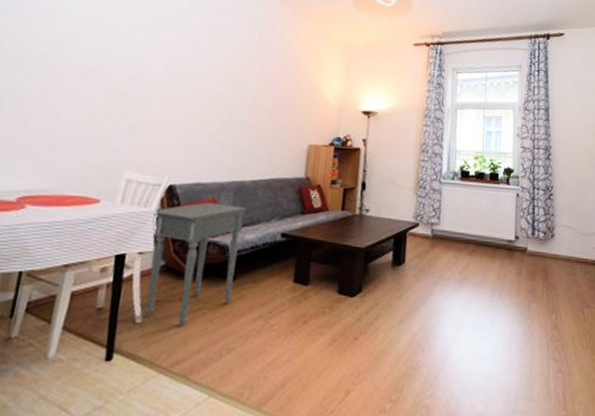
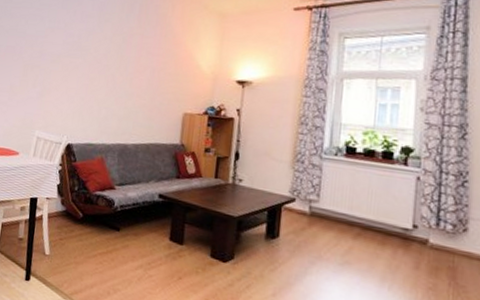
side table: present [144,202,246,327] -> none [51,160,129,264]

